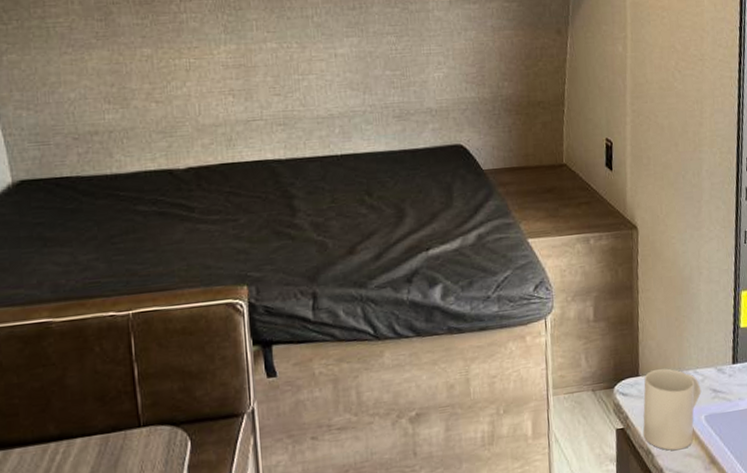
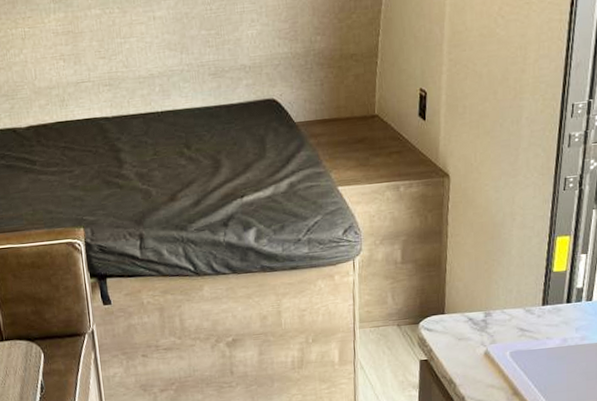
mug: present [642,368,702,451] -> none [446,308,508,382]

